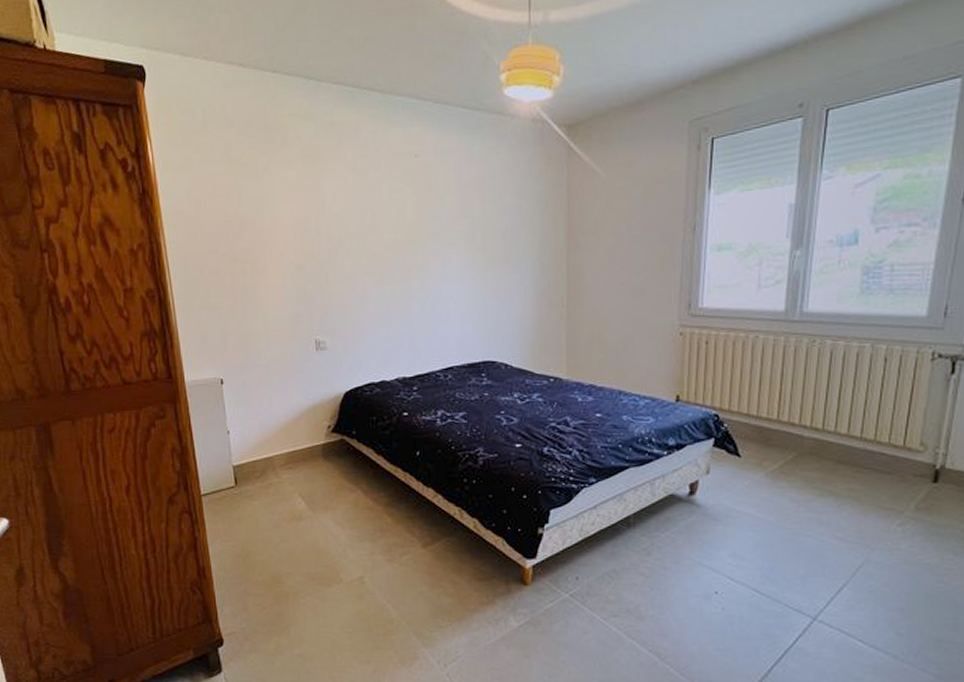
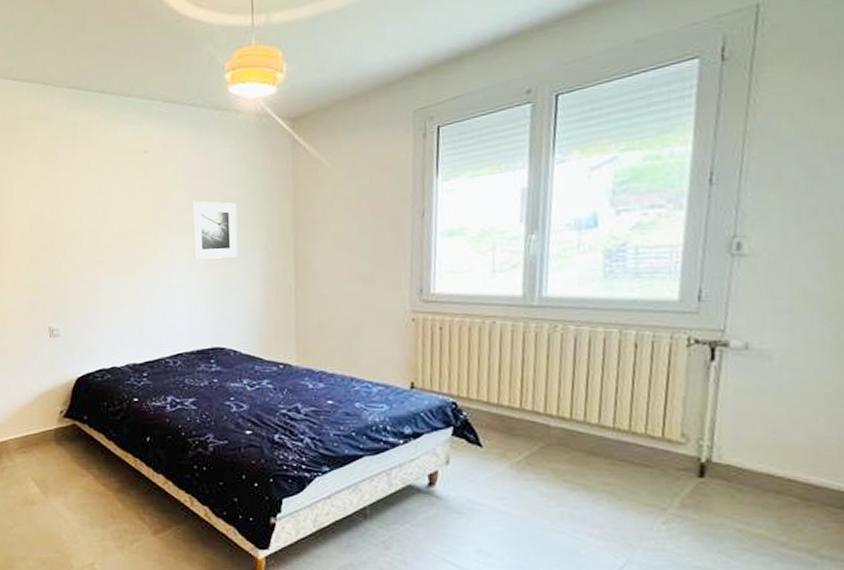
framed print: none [464,209,511,271] -> present [192,201,238,260]

